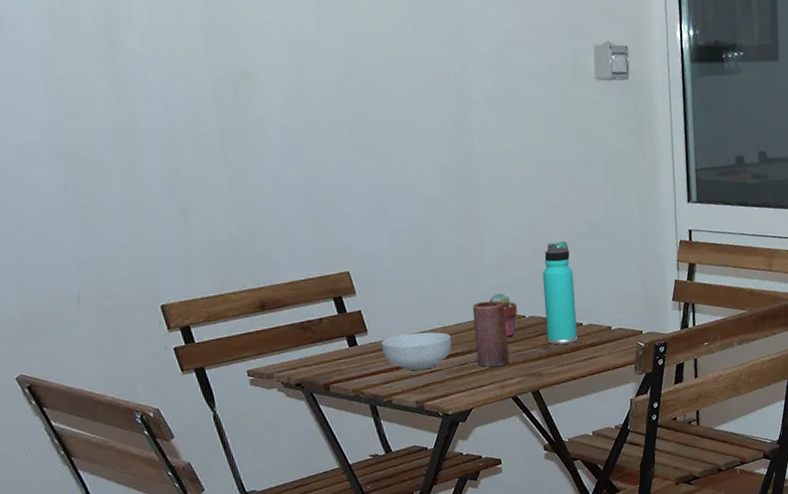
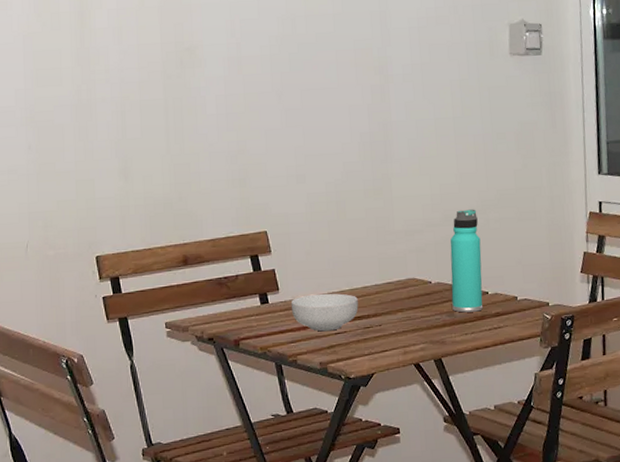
candle: present [472,300,510,367] -> none [380,265,414,332]
potted succulent: present [490,292,517,338] -> none [397,257,424,303]

